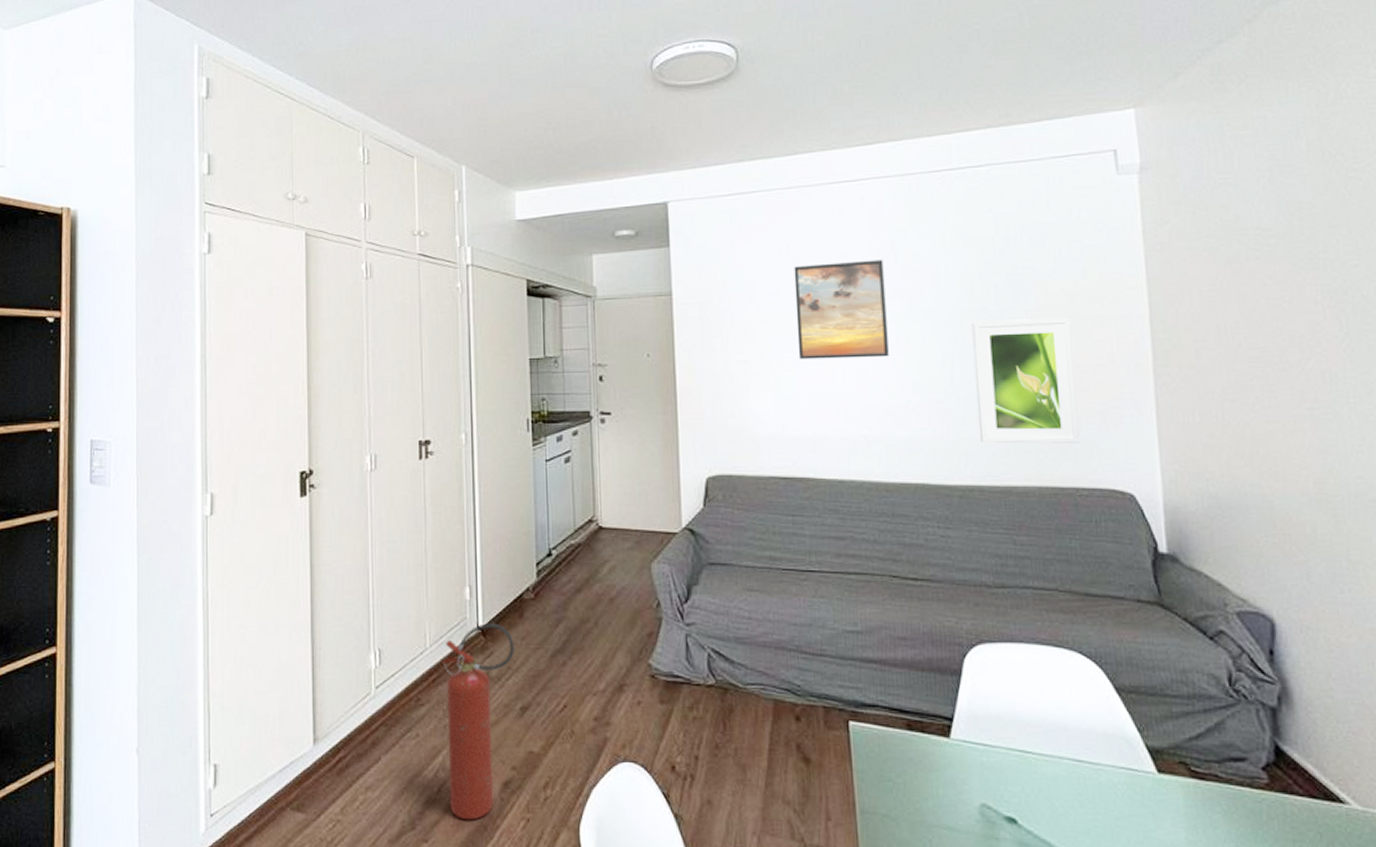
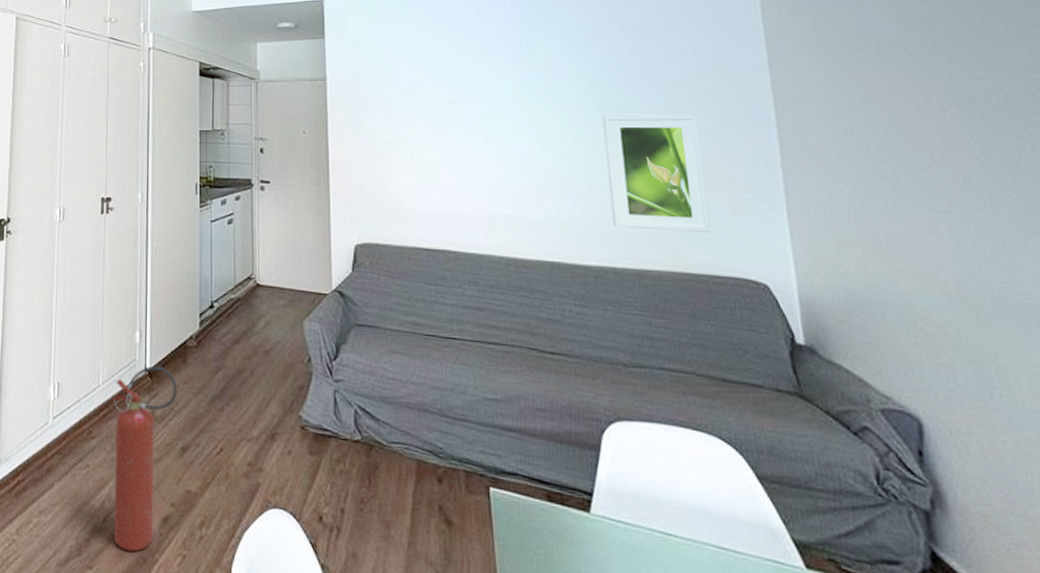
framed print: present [794,260,889,360] -> none [436,56,525,144]

